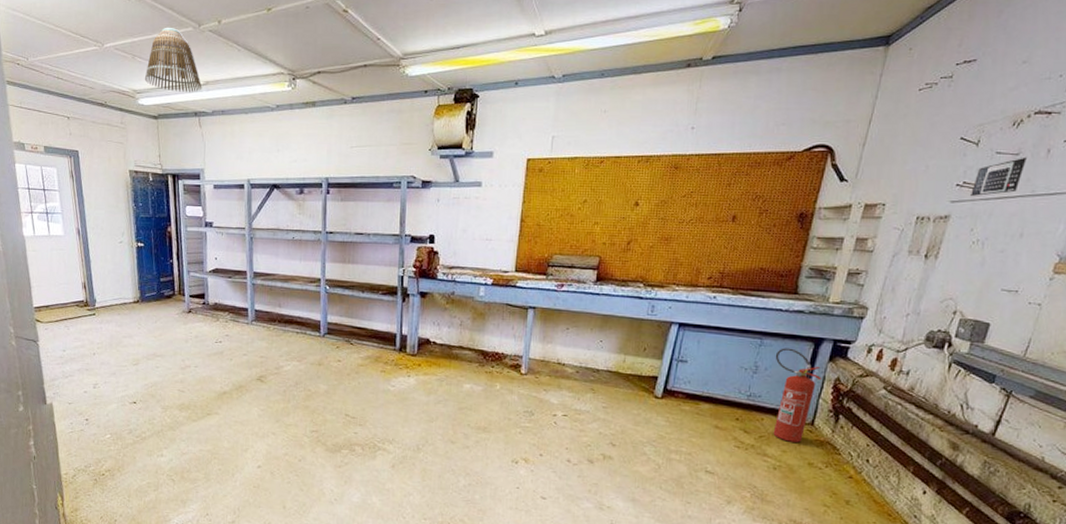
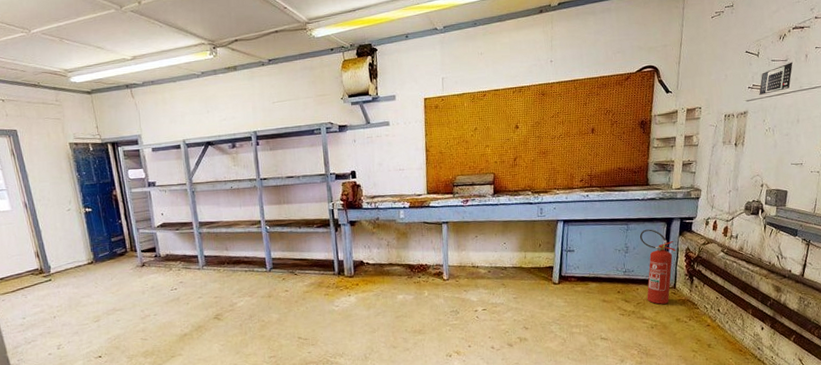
lamp shade: present [144,27,202,92] -> none [74,10,131,68]

